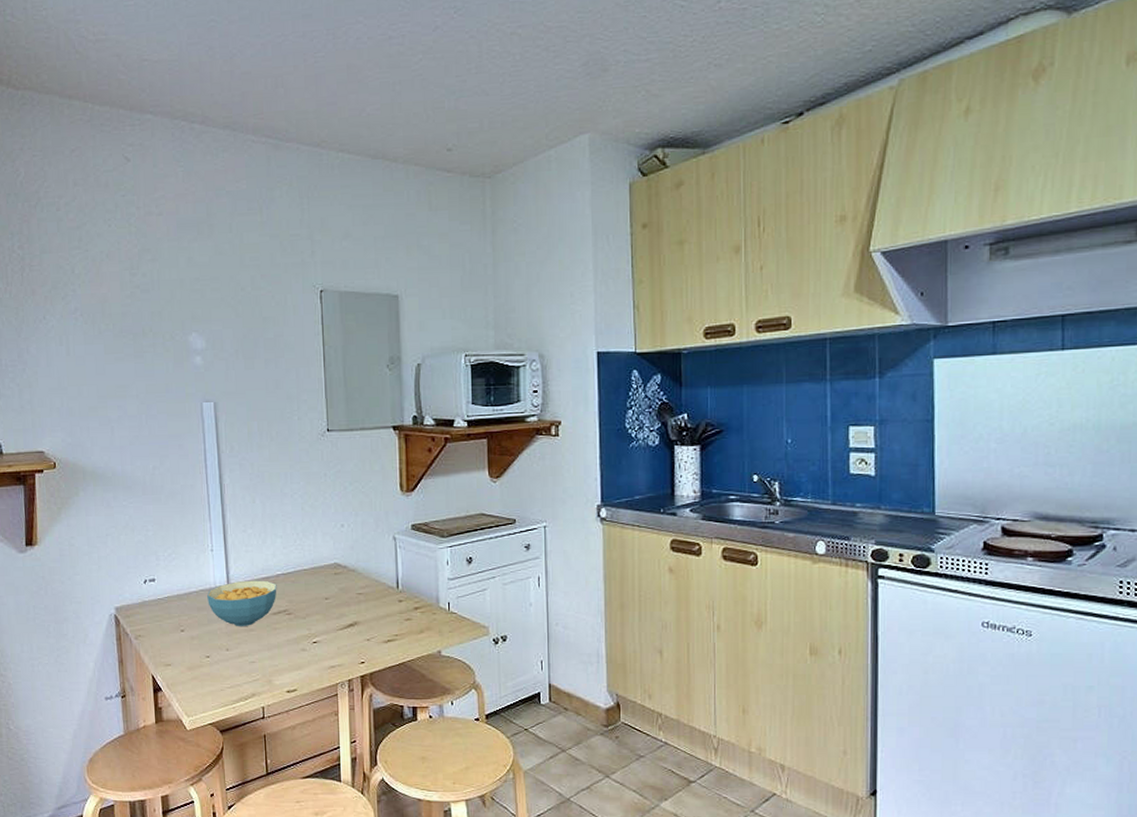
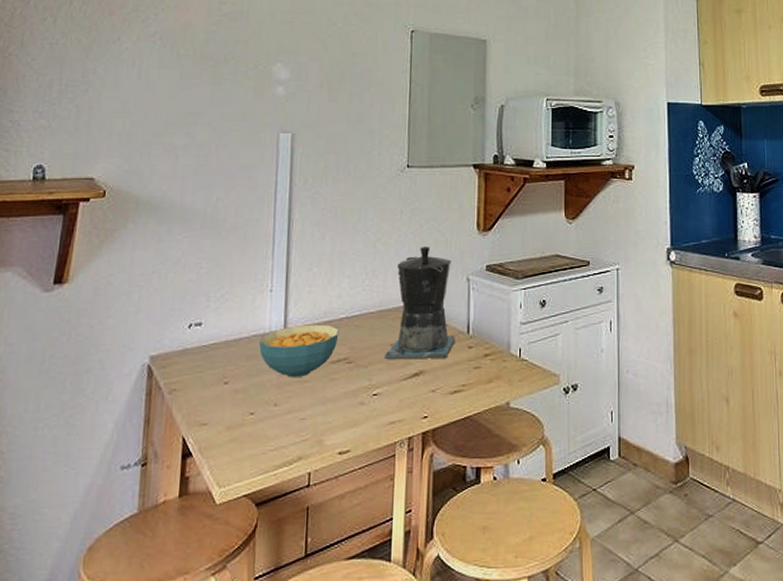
coffee maker: none [320,507,386,611] -> present [384,245,456,359]

